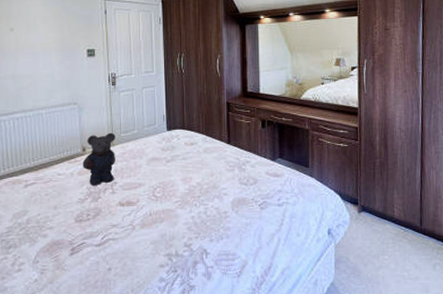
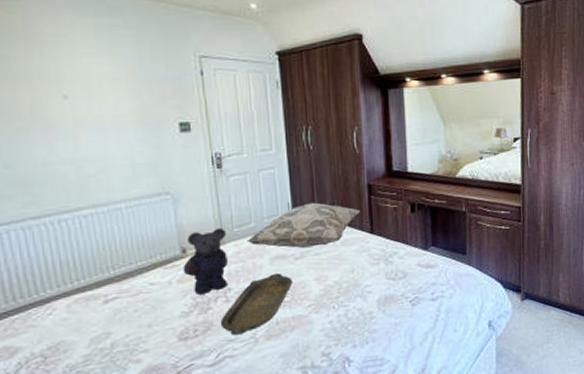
serving tray: none [107,172,164,222] -> present [220,273,292,336]
decorative pillow: none [131,115,221,152] -> present [247,202,361,248]

